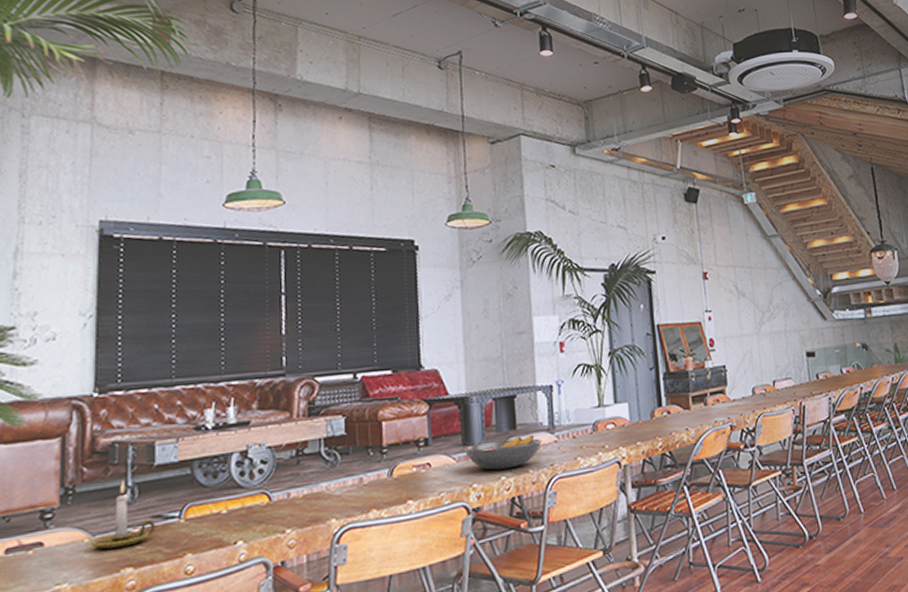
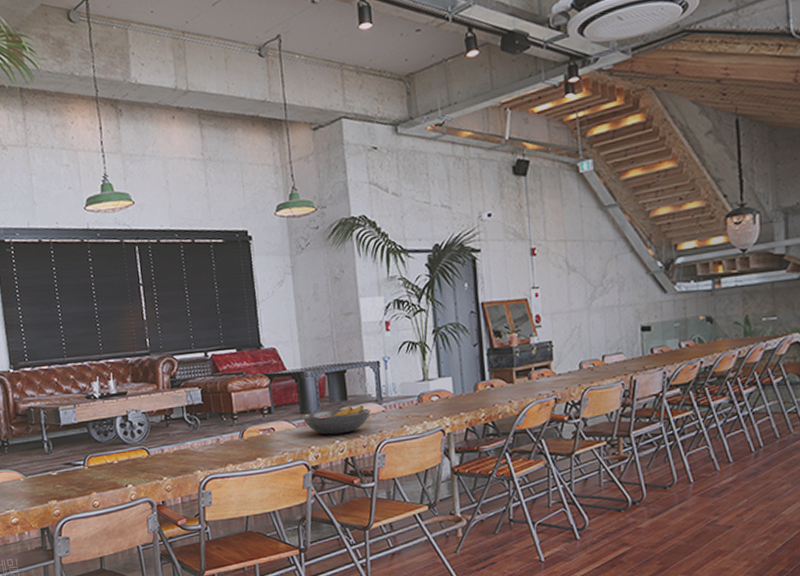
candle holder: present [92,479,156,549] -> none [26,435,68,486]

